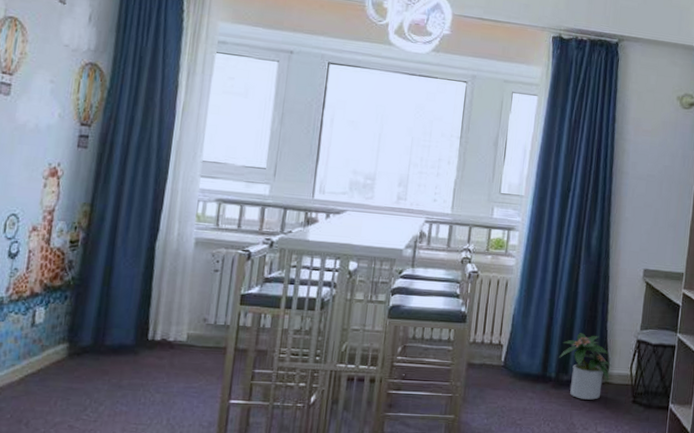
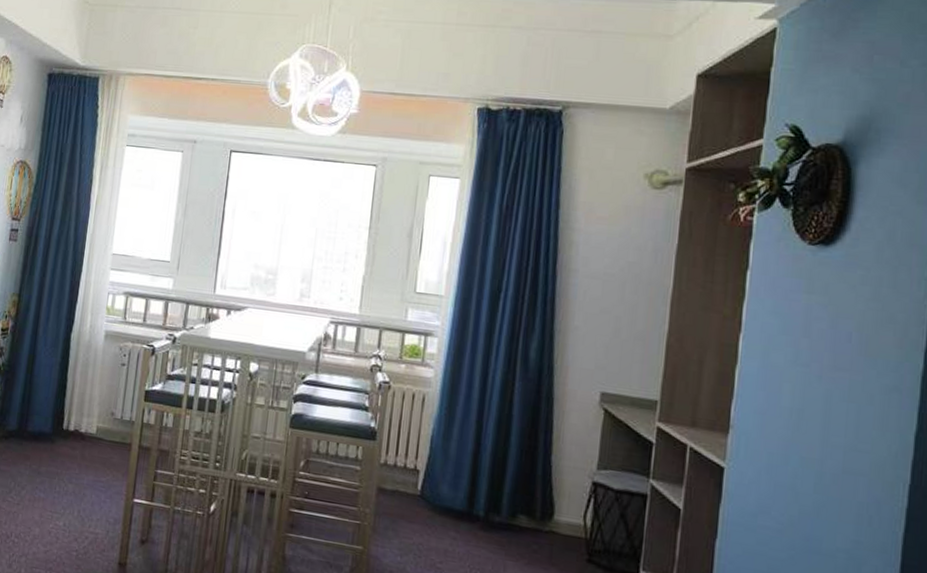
potted plant: present [559,333,612,400] -> none [489,465,558,552]

